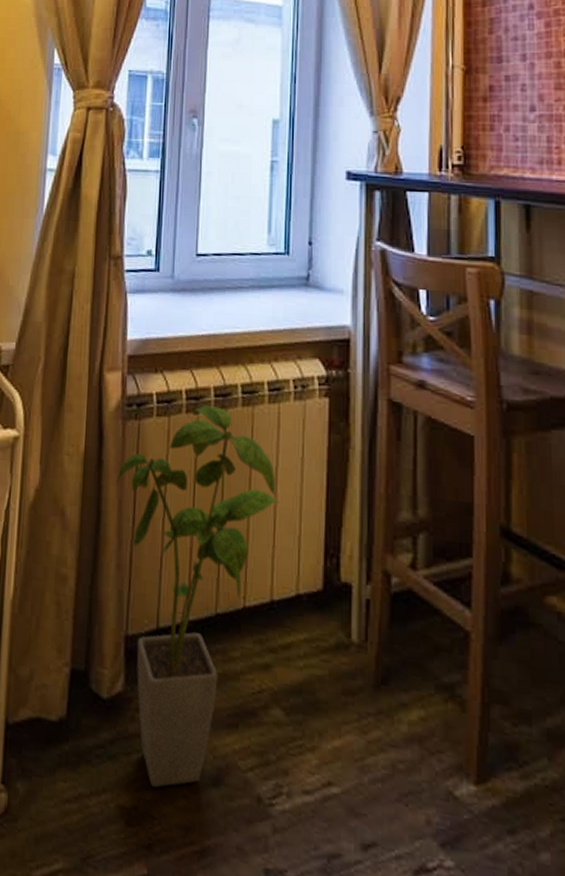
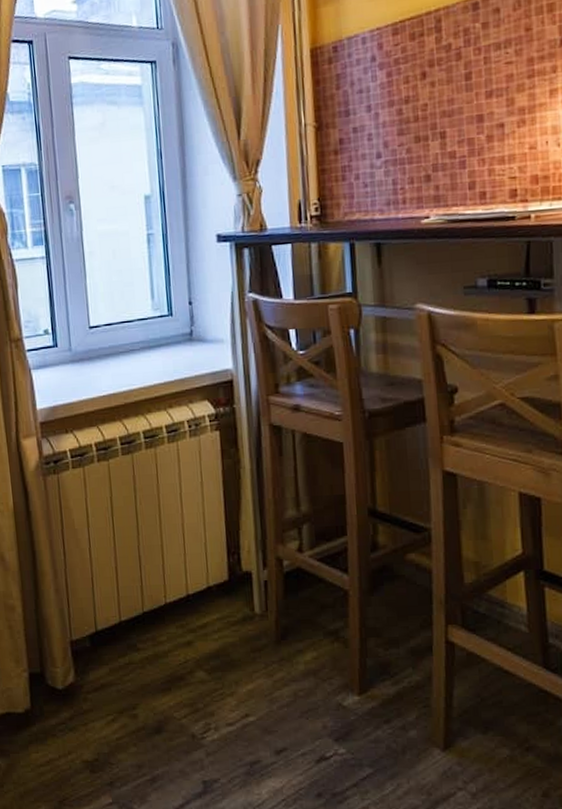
house plant: present [116,405,279,788] -> none [45,453,185,743]

